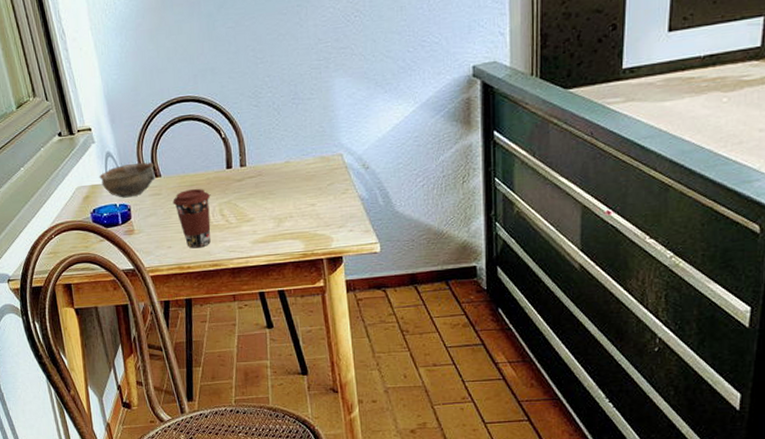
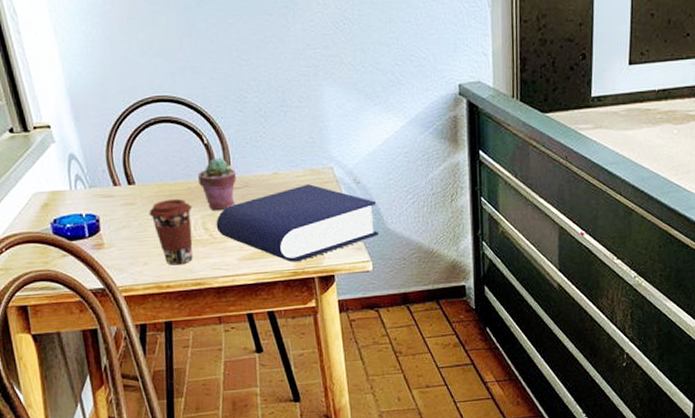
bowl: present [99,162,155,198] -> none [60,167,128,207]
potted succulent: none [215,149,251,198] -> present [197,157,237,210]
book: none [232,171,387,245] -> present [216,184,379,263]

